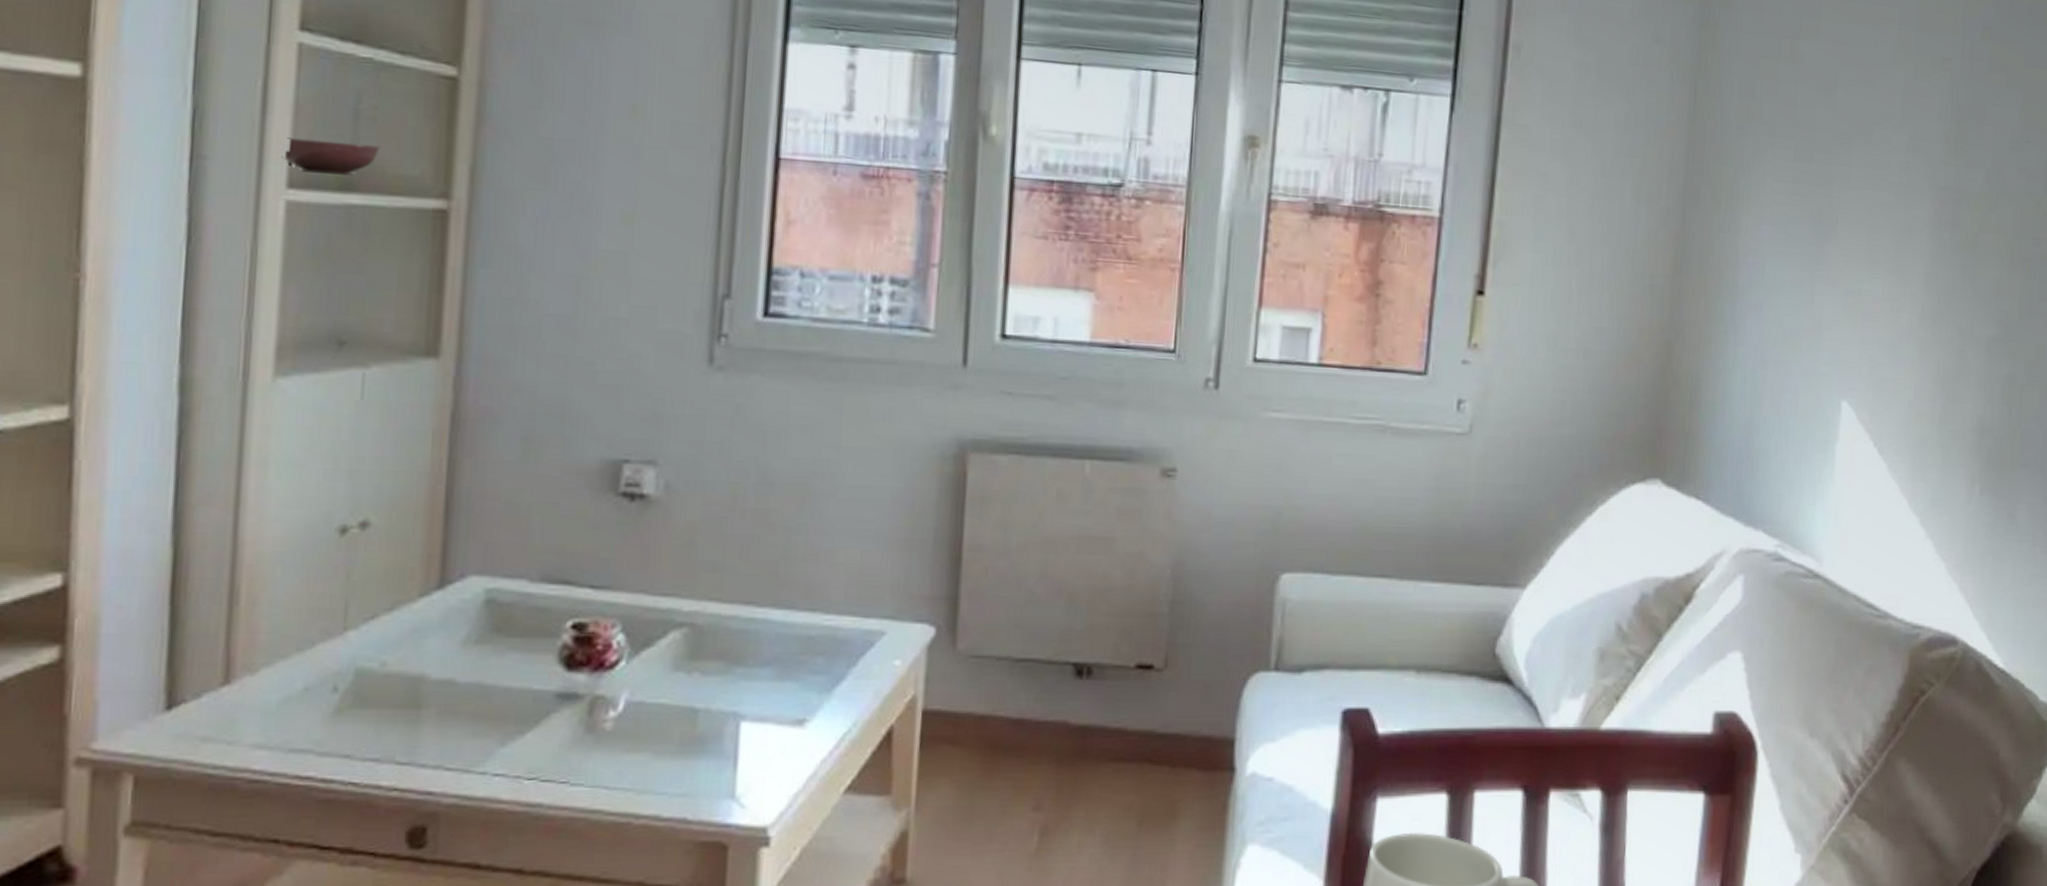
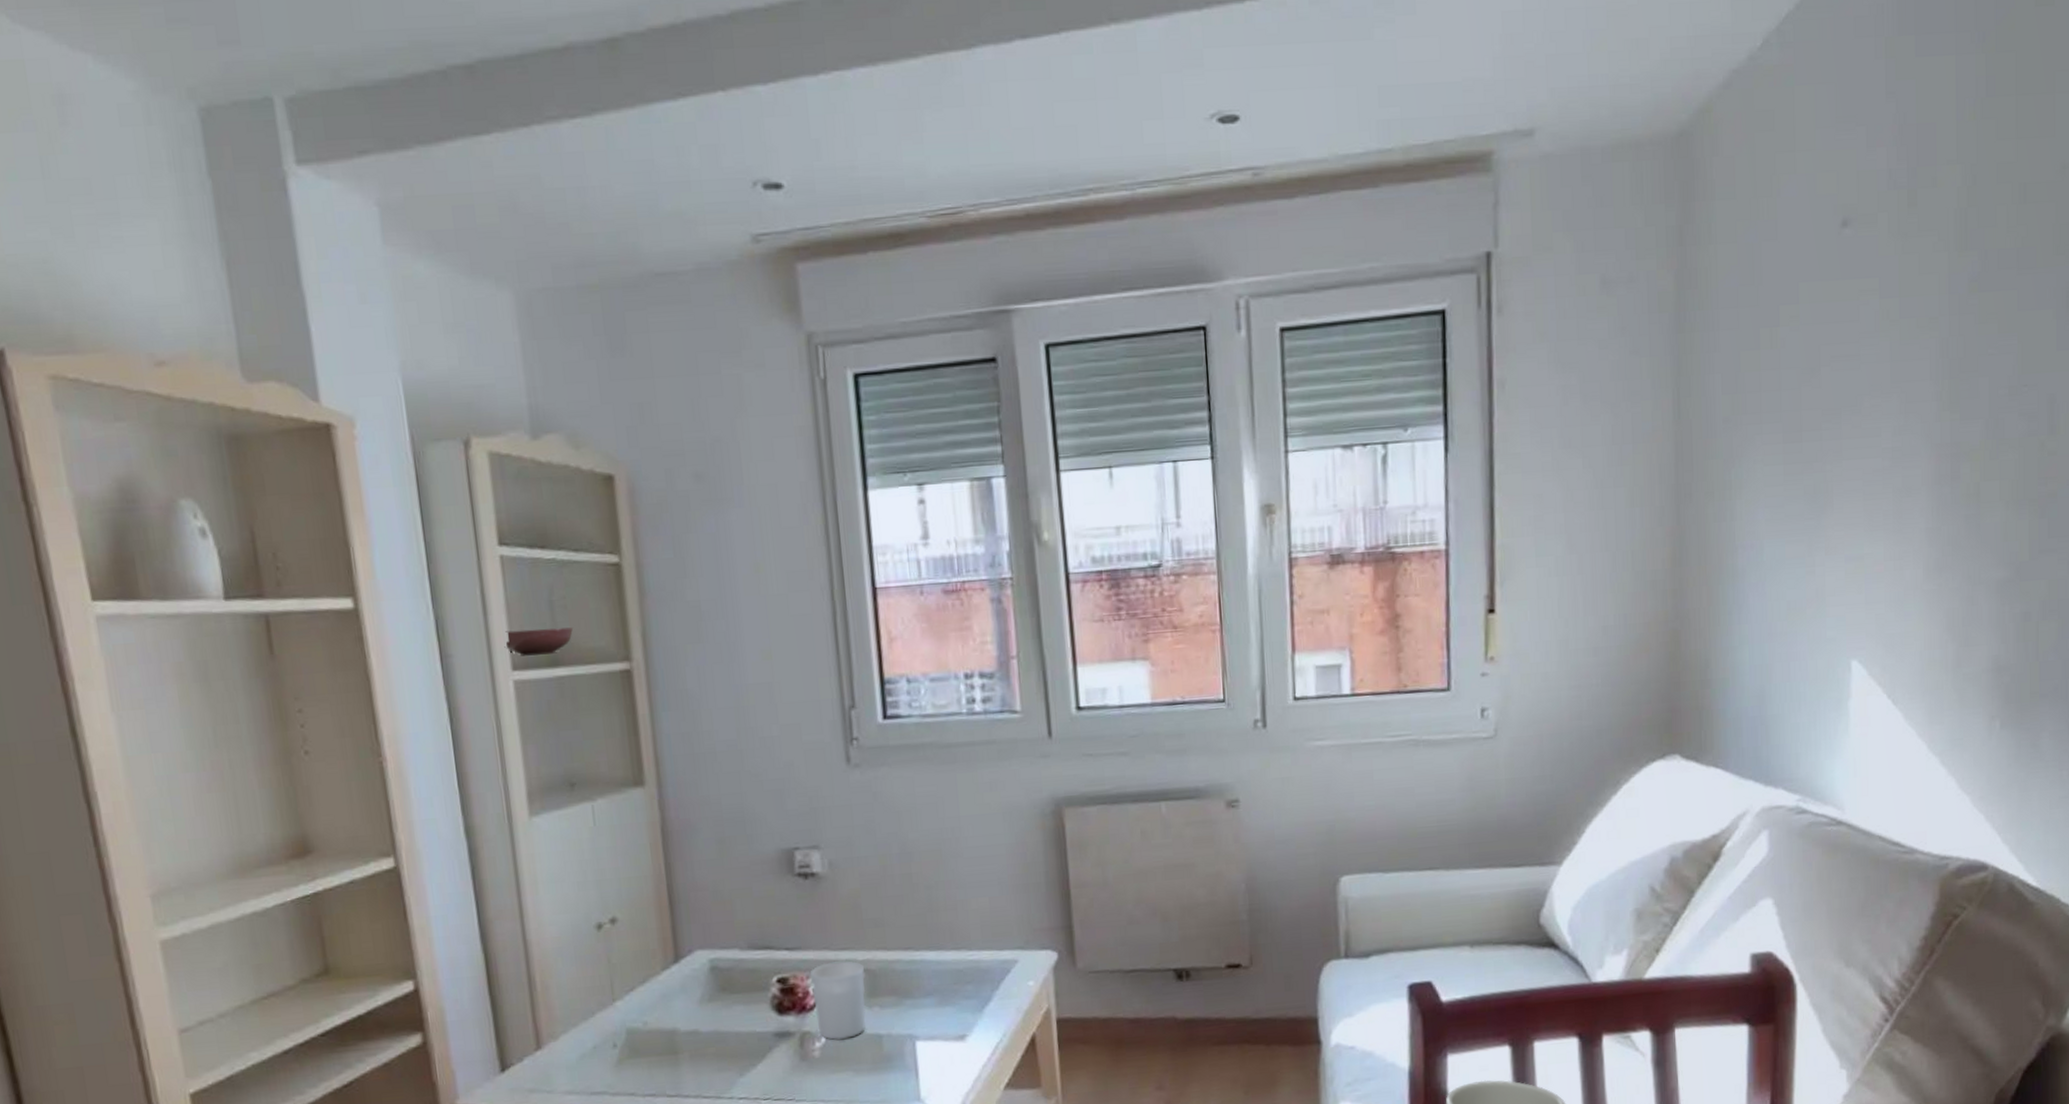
candle holder: none [616,610,689,709] -> present [809,961,866,1040]

